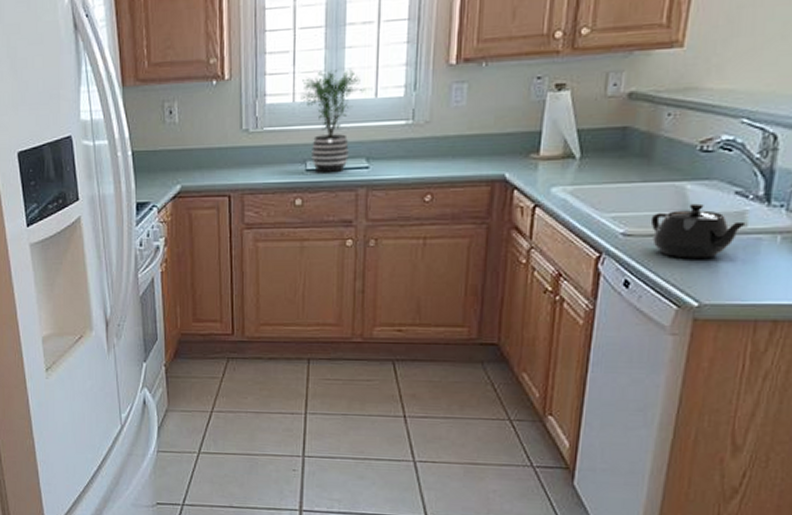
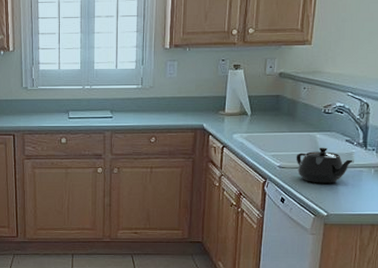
potted plant: present [300,69,365,173] -> none [64,48,109,120]

